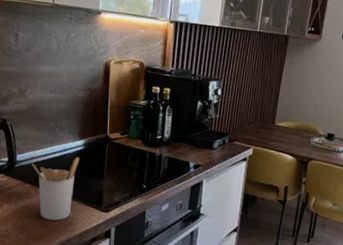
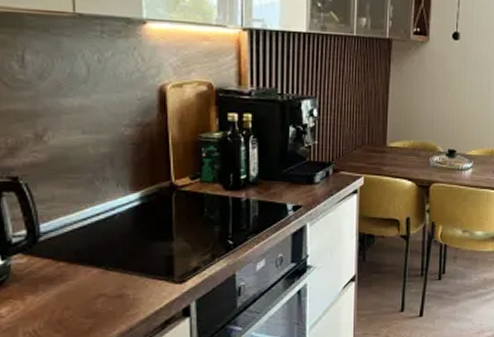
utensil holder: present [32,156,80,221] -> none [65,215,136,307]

